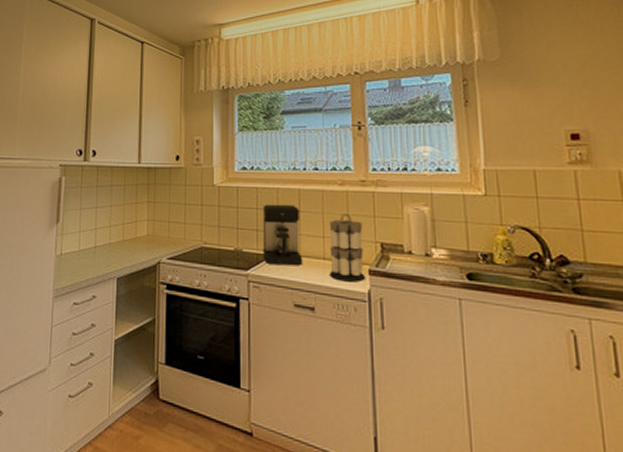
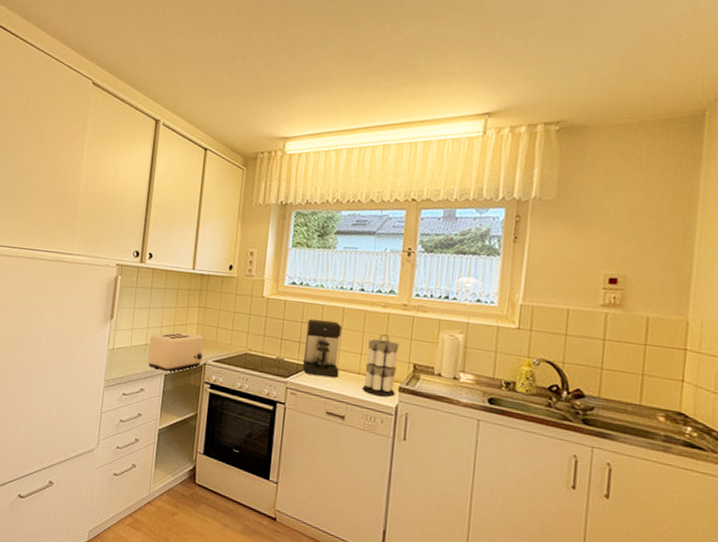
toaster: none [98,230,156,275] -> present [147,331,204,372]

